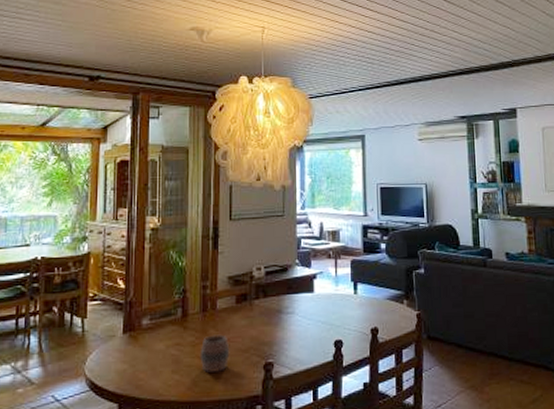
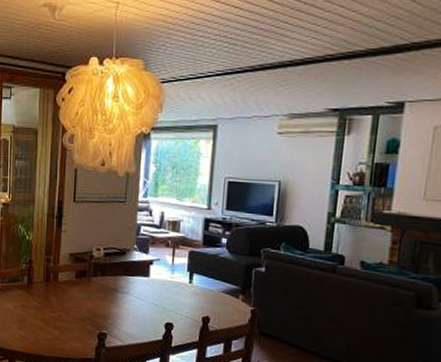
cup: present [199,334,230,373] -> none [42,302,69,335]

